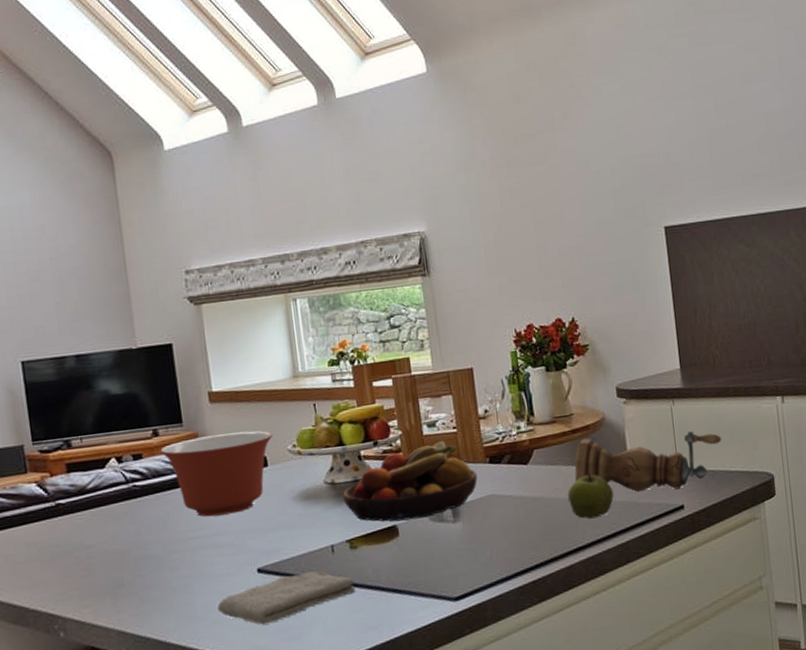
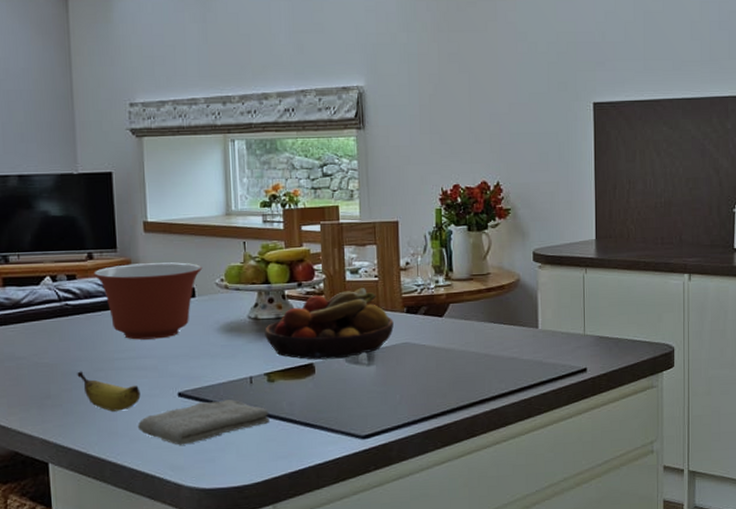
banana: none [150,554,219,595] -> present [77,371,141,412]
apple: present [568,473,614,519] -> none [478,331,521,374]
pepper mill: present [574,431,722,493] -> none [485,298,629,353]

